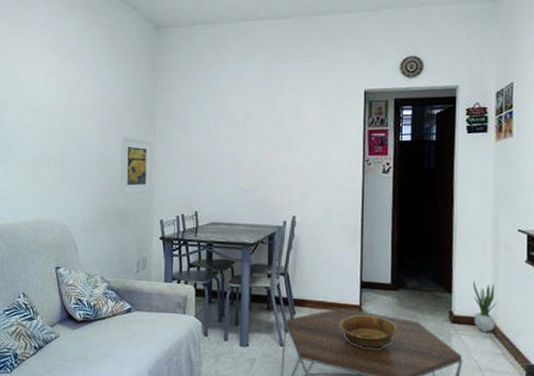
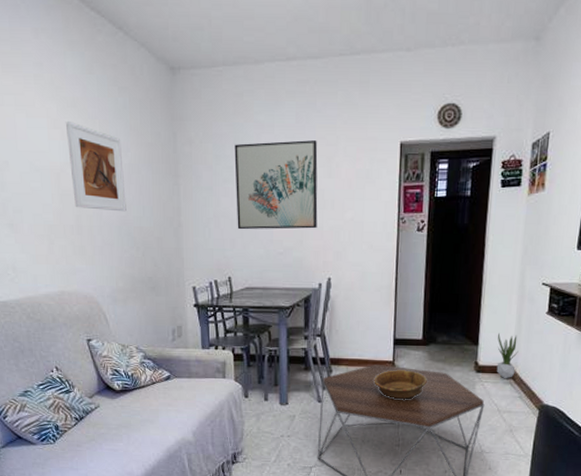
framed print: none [60,70,107,148] -> present [65,121,127,212]
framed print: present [120,136,152,195] -> none [142,198,180,262]
wall art: none [206,87,285,168] -> present [234,140,318,230]

